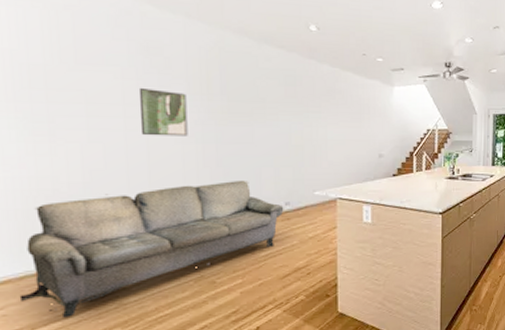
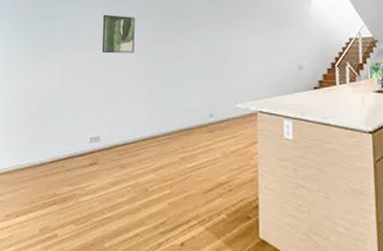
sofa: present [19,181,284,318] -> none [12,93,208,209]

